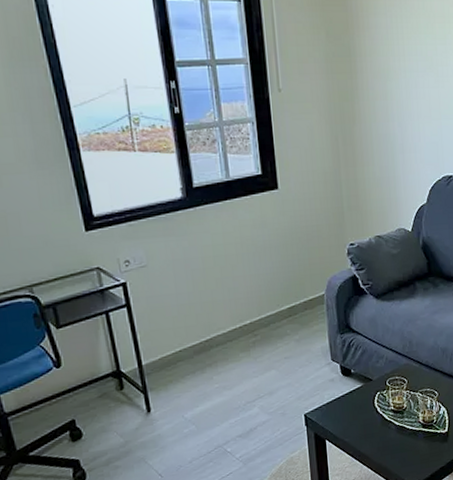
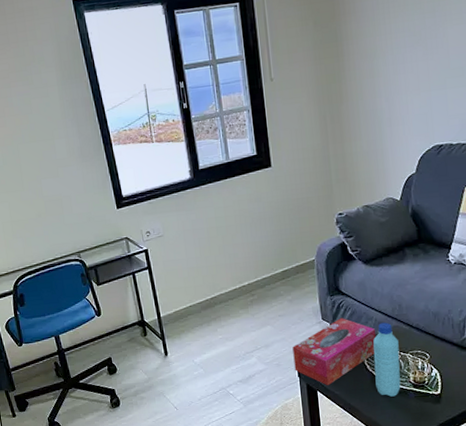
tissue box: none [299,357,387,433] -> present [292,318,376,385]
water bottle: none [384,360,411,440] -> present [373,322,401,397]

